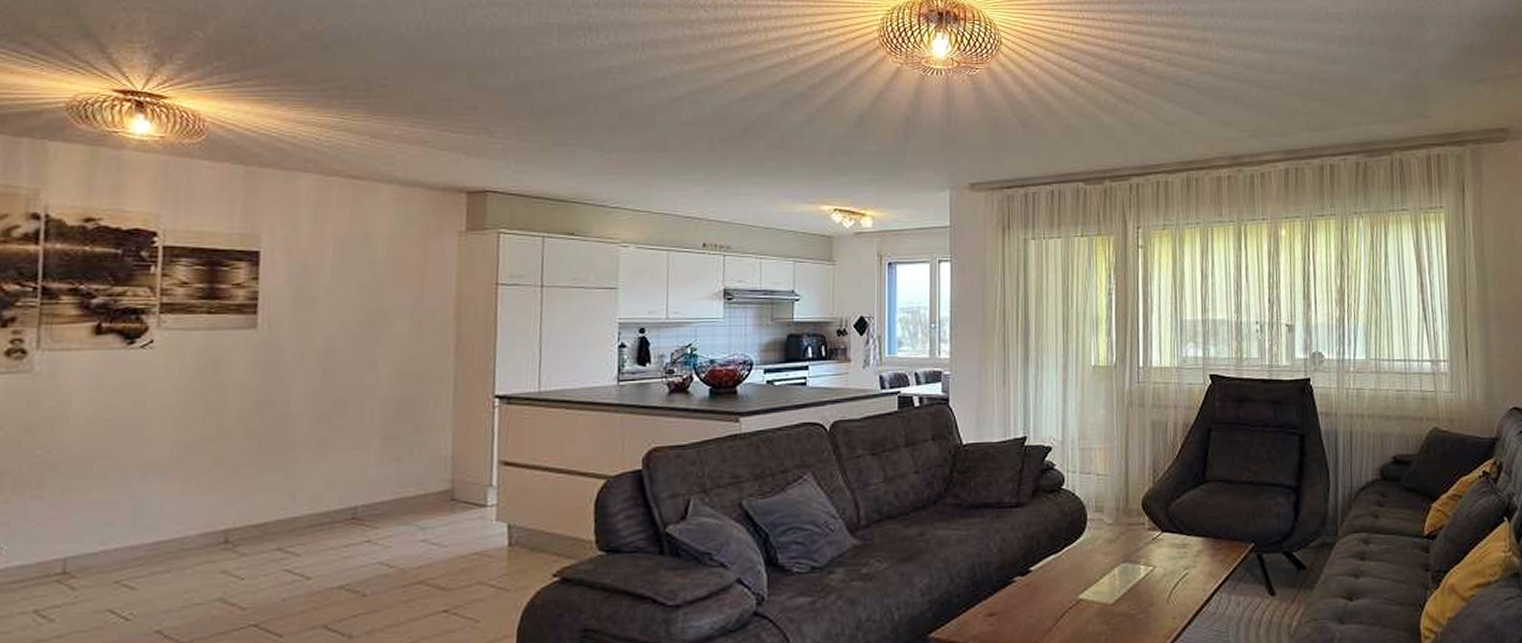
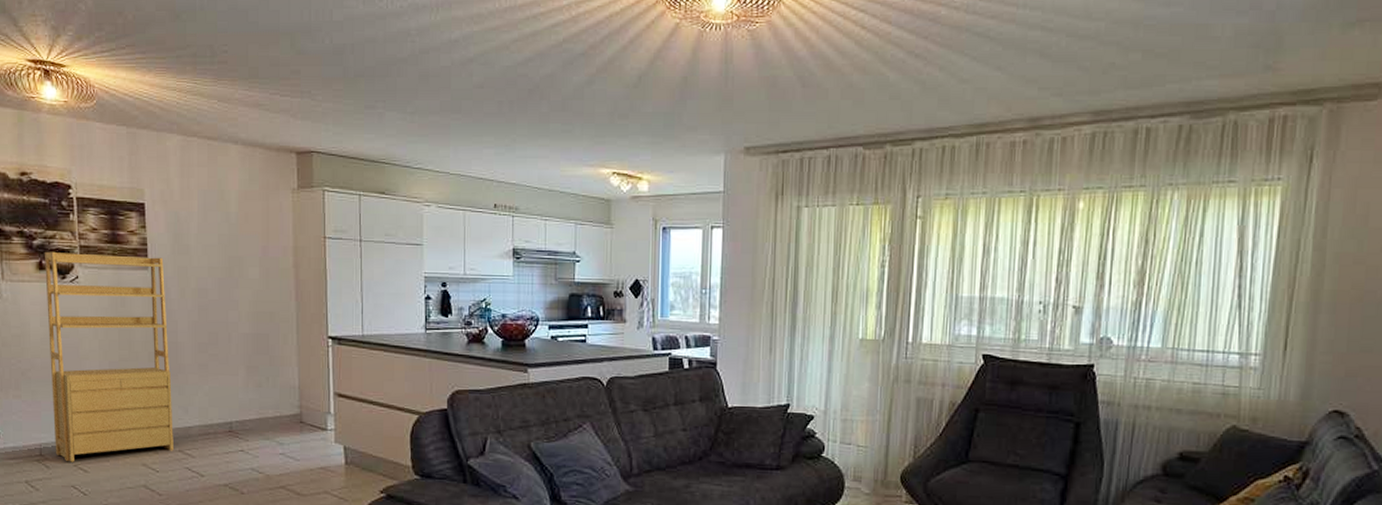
shelving unit: none [87,311,279,579] -> present [45,251,174,462]

